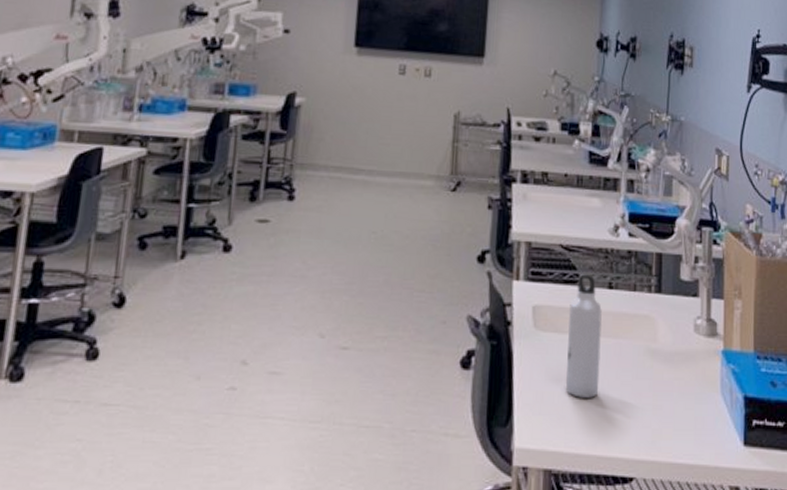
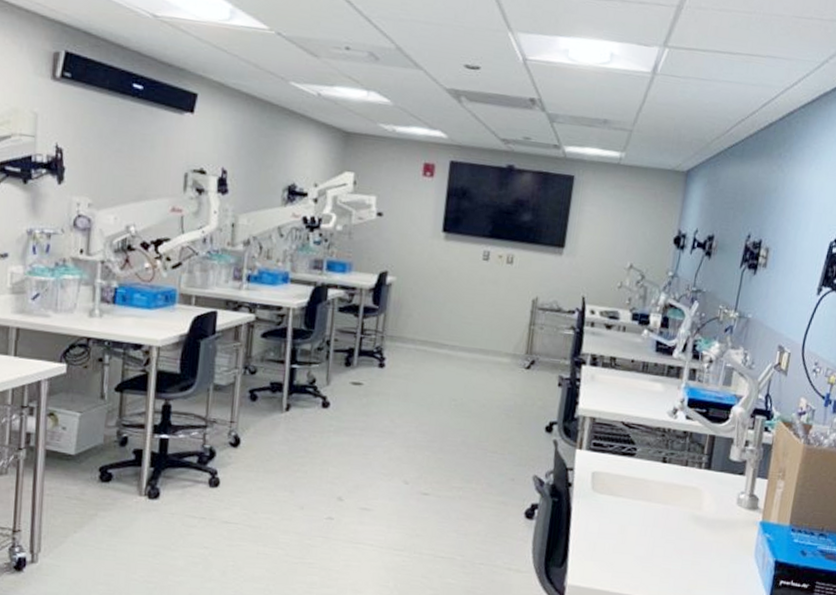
water bottle: present [566,274,602,398] -> none [616,448,655,551]

